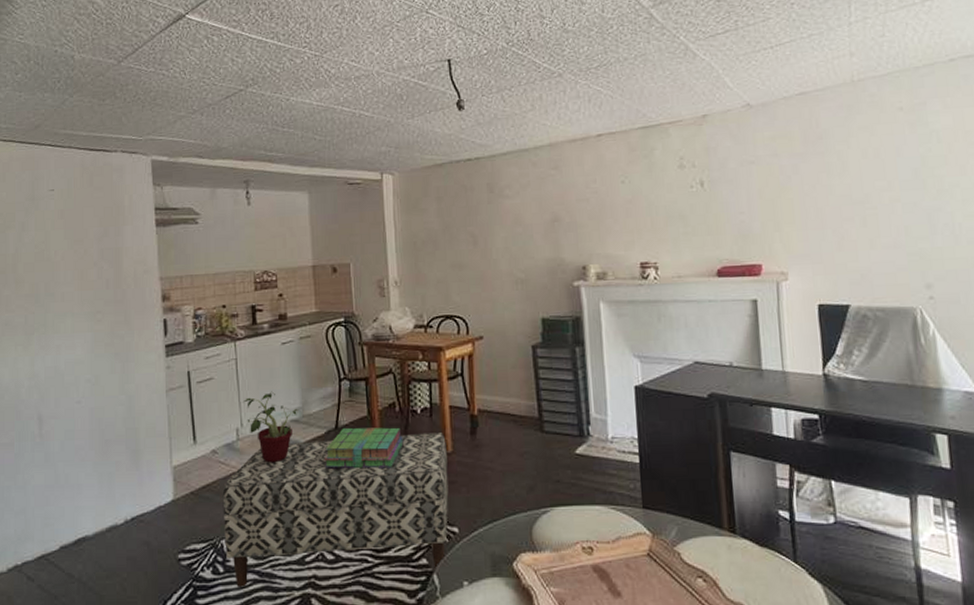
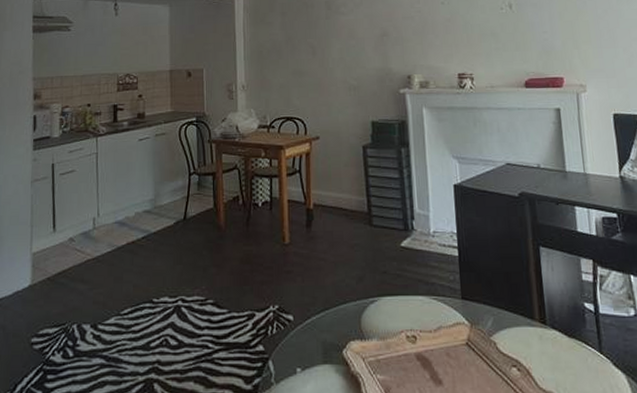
bench: present [222,433,449,587] -> none [76,225,285,371]
potted plant: present [242,391,300,463] -> none [100,183,152,251]
stack of books: present [324,427,404,469] -> none [172,218,245,258]

